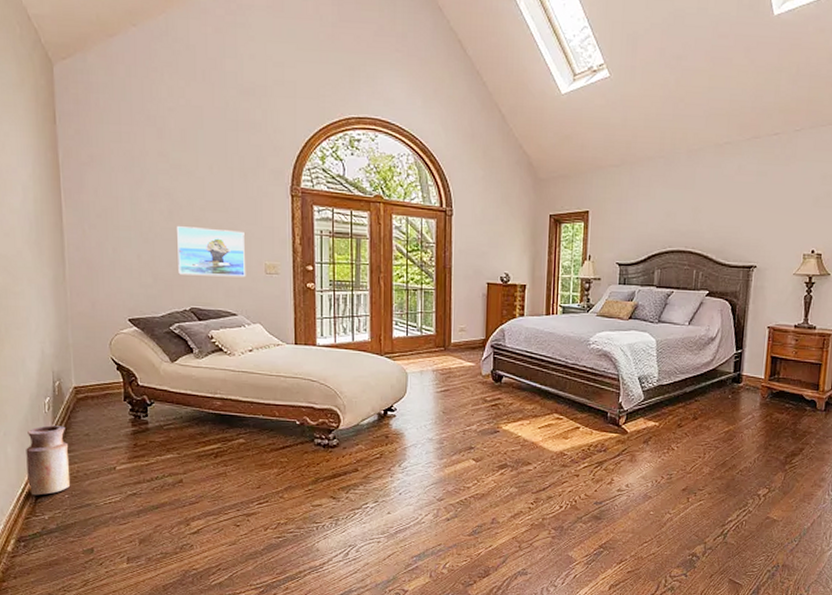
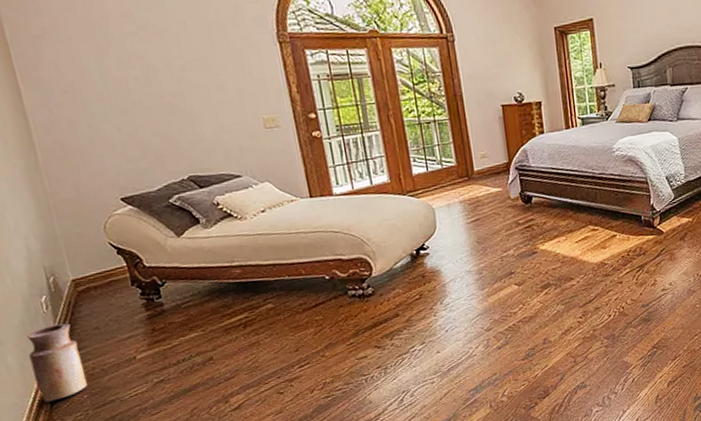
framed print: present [176,226,246,278] -> none [156,87,245,143]

